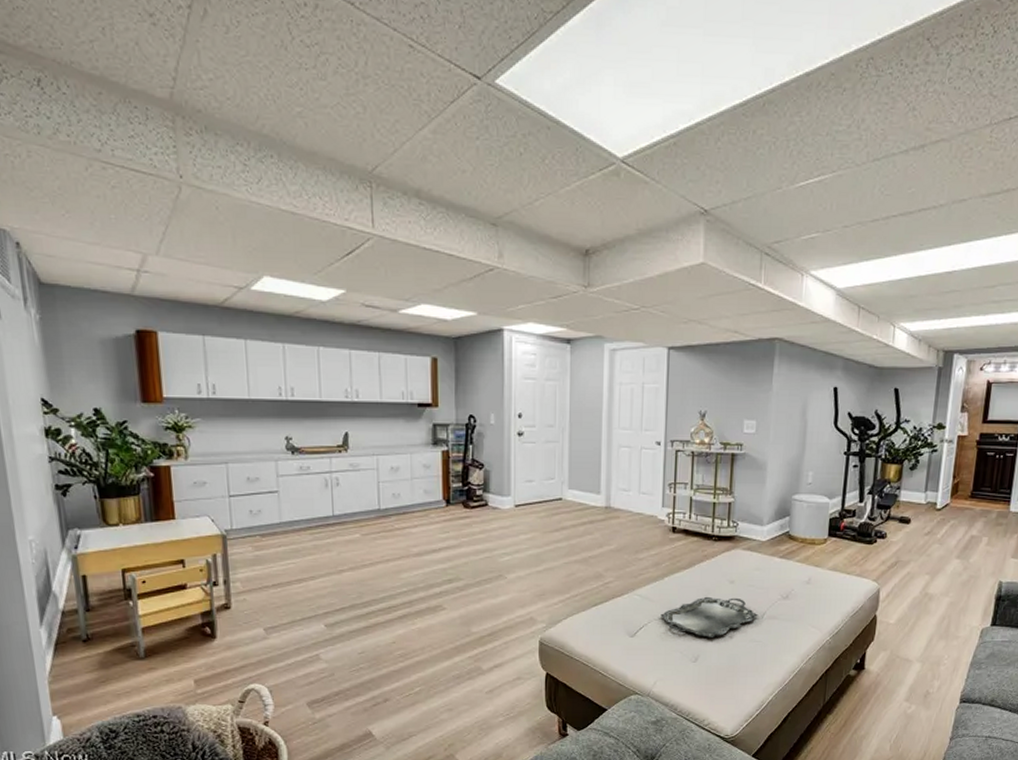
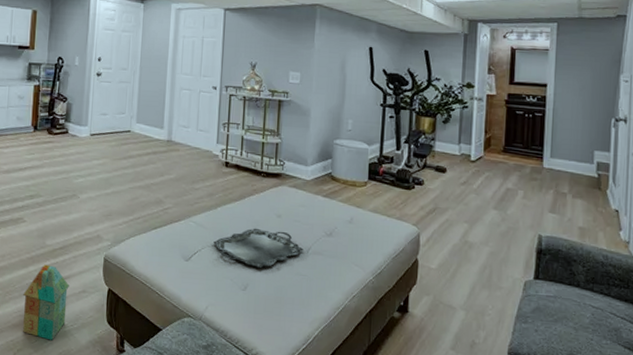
toy house: none [450,654,502,732] -> present [23,264,69,341]

